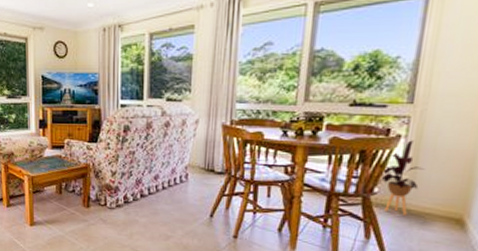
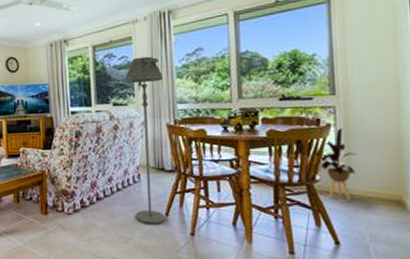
floor lamp: none [179,48,224,225] -> present [124,56,166,224]

